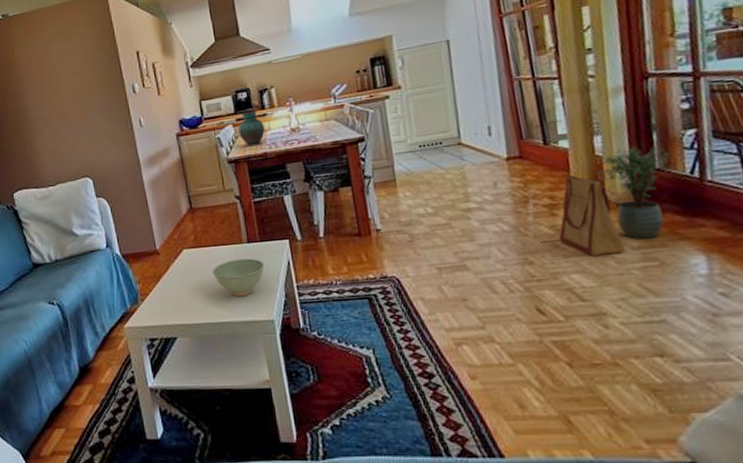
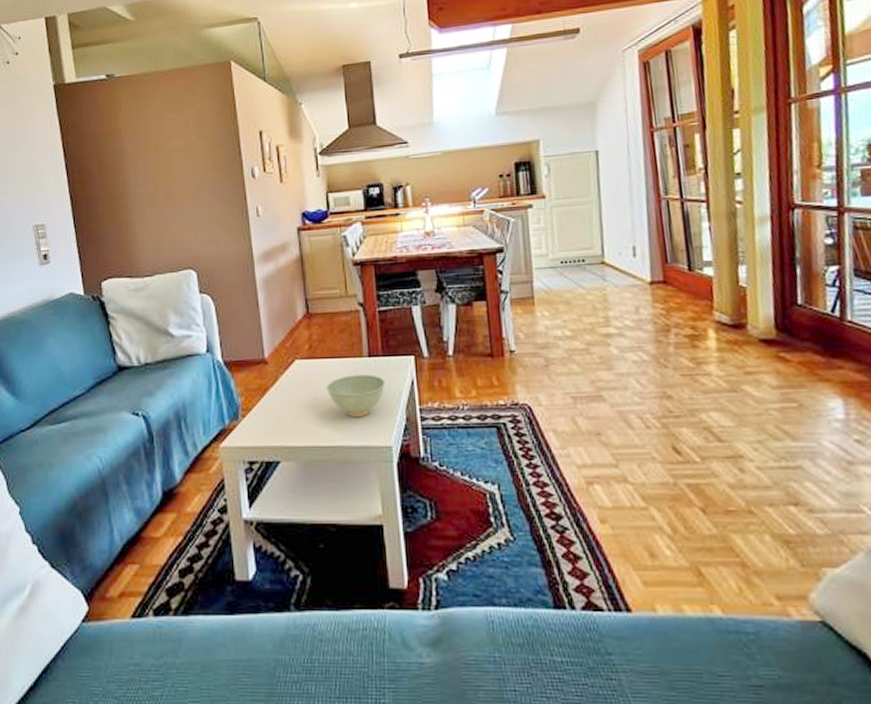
vase: present [238,110,265,147] -> none [368,208,397,249]
shopping bag: present [558,175,626,256] -> none [698,305,765,393]
potted plant: present [595,146,675,239] -> none [739,280,816,378]

